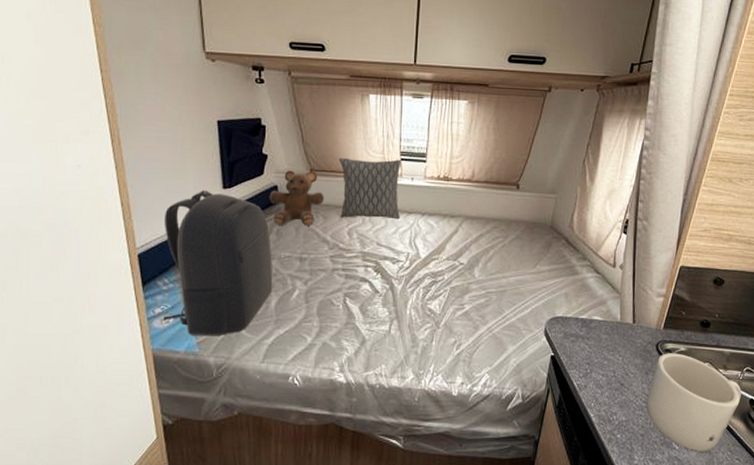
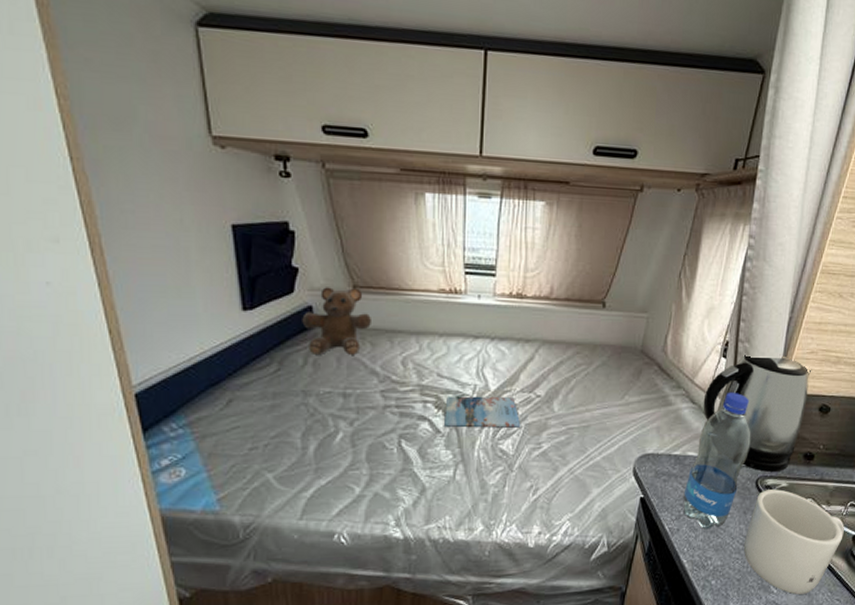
backpack: present [162,189,273,336] -> none [166,311,311,492]
pillow: present [338,158,402,220] -> none [388,272,466,346]
magazine: none [382,262,447,290] -> present [444,396,521,428]
bottle: none [589,264,652,387] -> present [683,392,752,530]
kettle: none [606,229,706,338] -> present [703,352,812,473]

